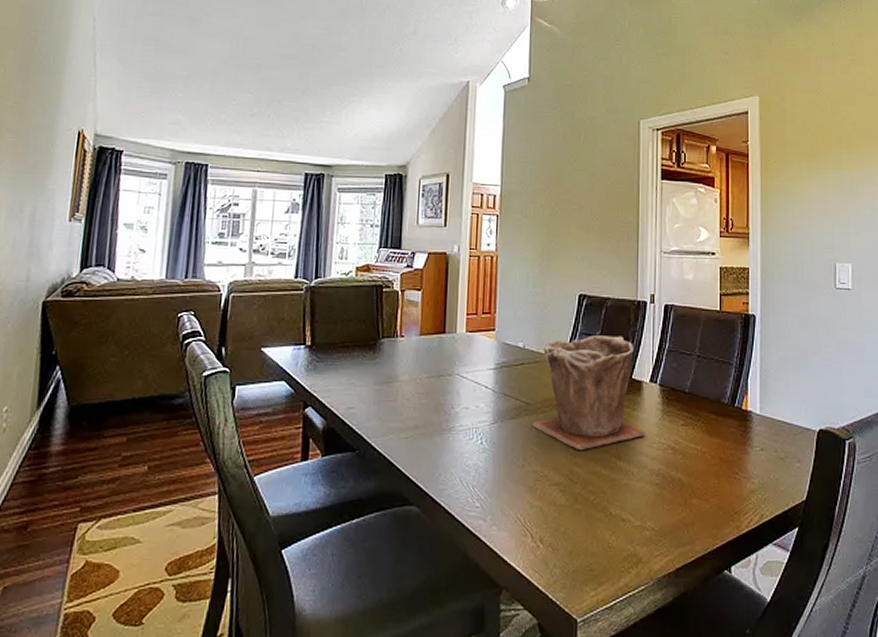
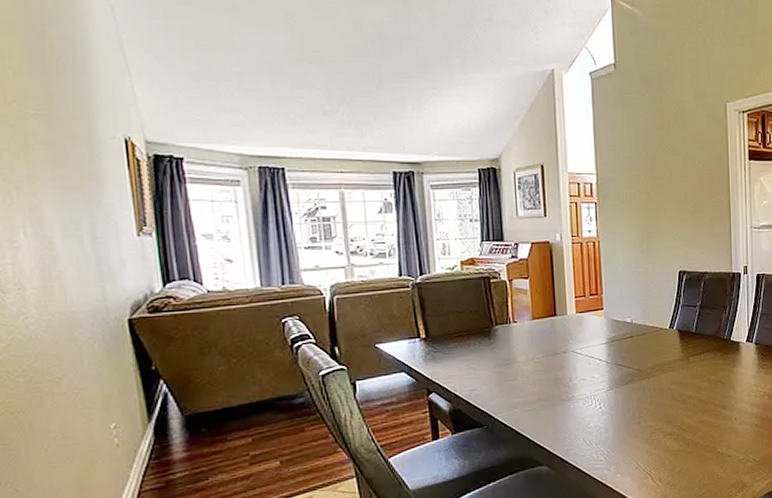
plant pot: present [532,335,645,451] -> none [645,305,745,405]

